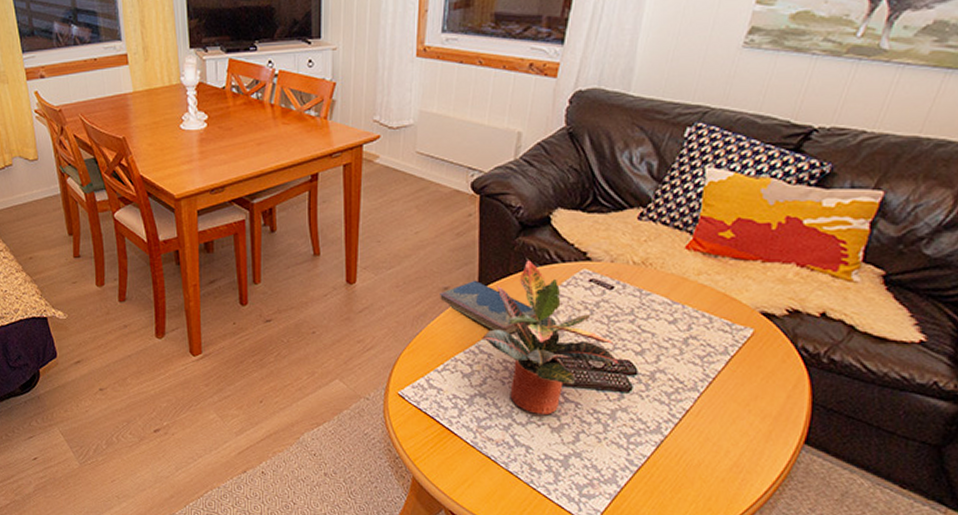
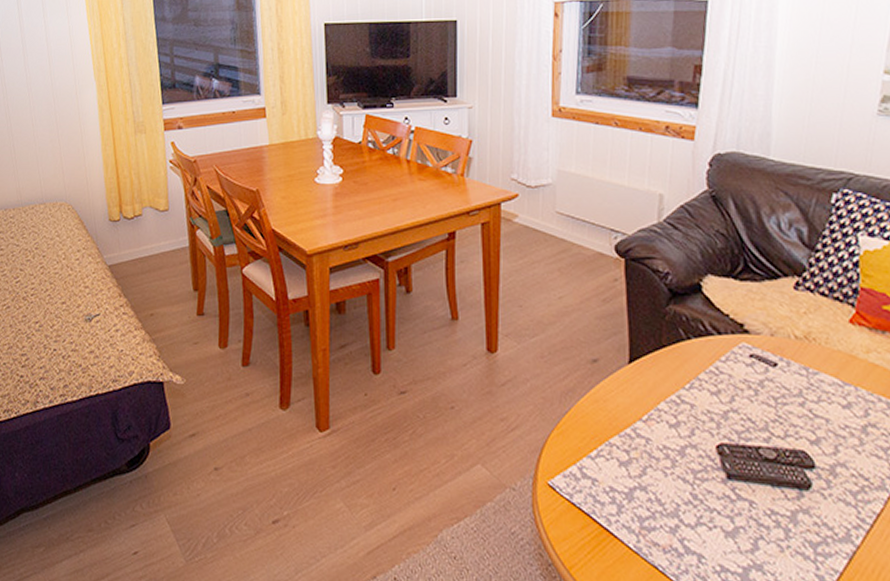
hardcover book: present [440,280,540,334] -> none [588,351,700,415]
potted plant: present [482,260,619,416] -> none [637,331,793,516]

